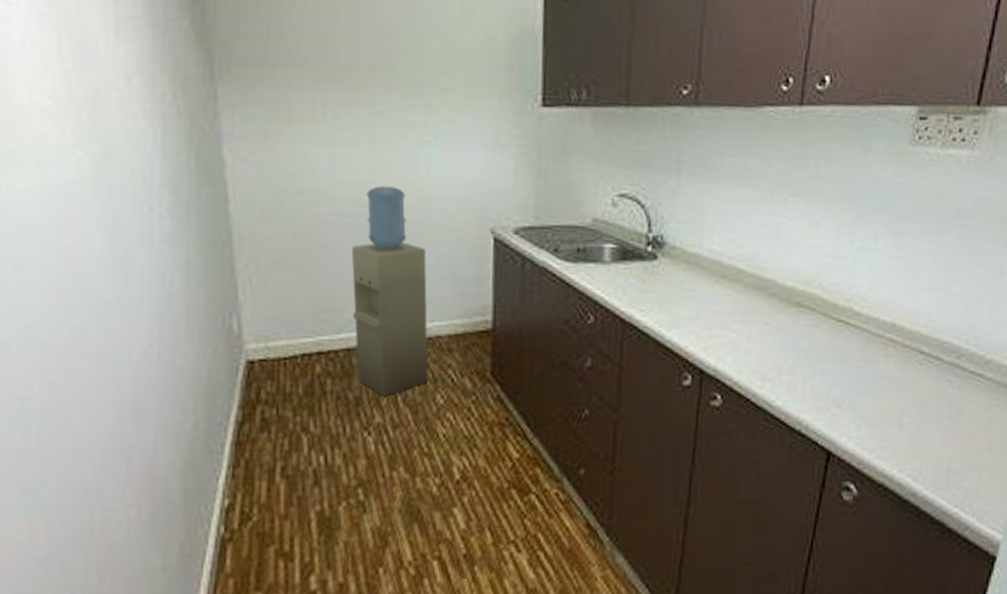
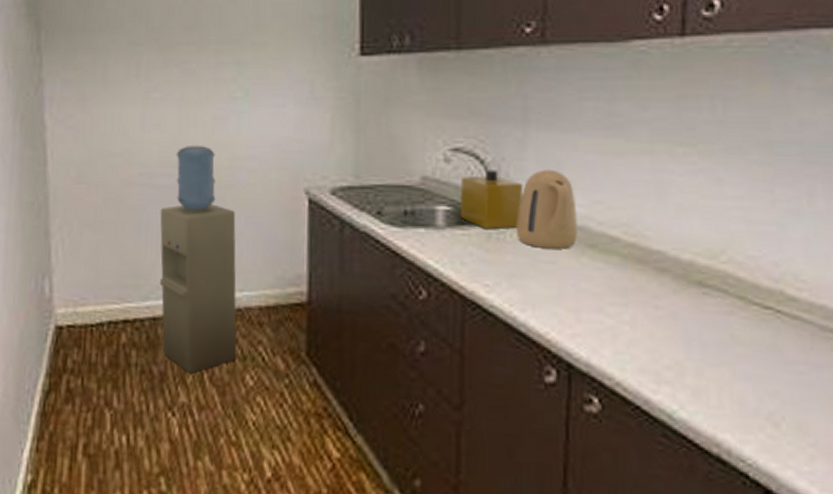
soap dispenser: none [623,213,675,264] -> present [460,169,524,230]
kettle: none [667,213,714,279] -> present [516,169,577,249]

